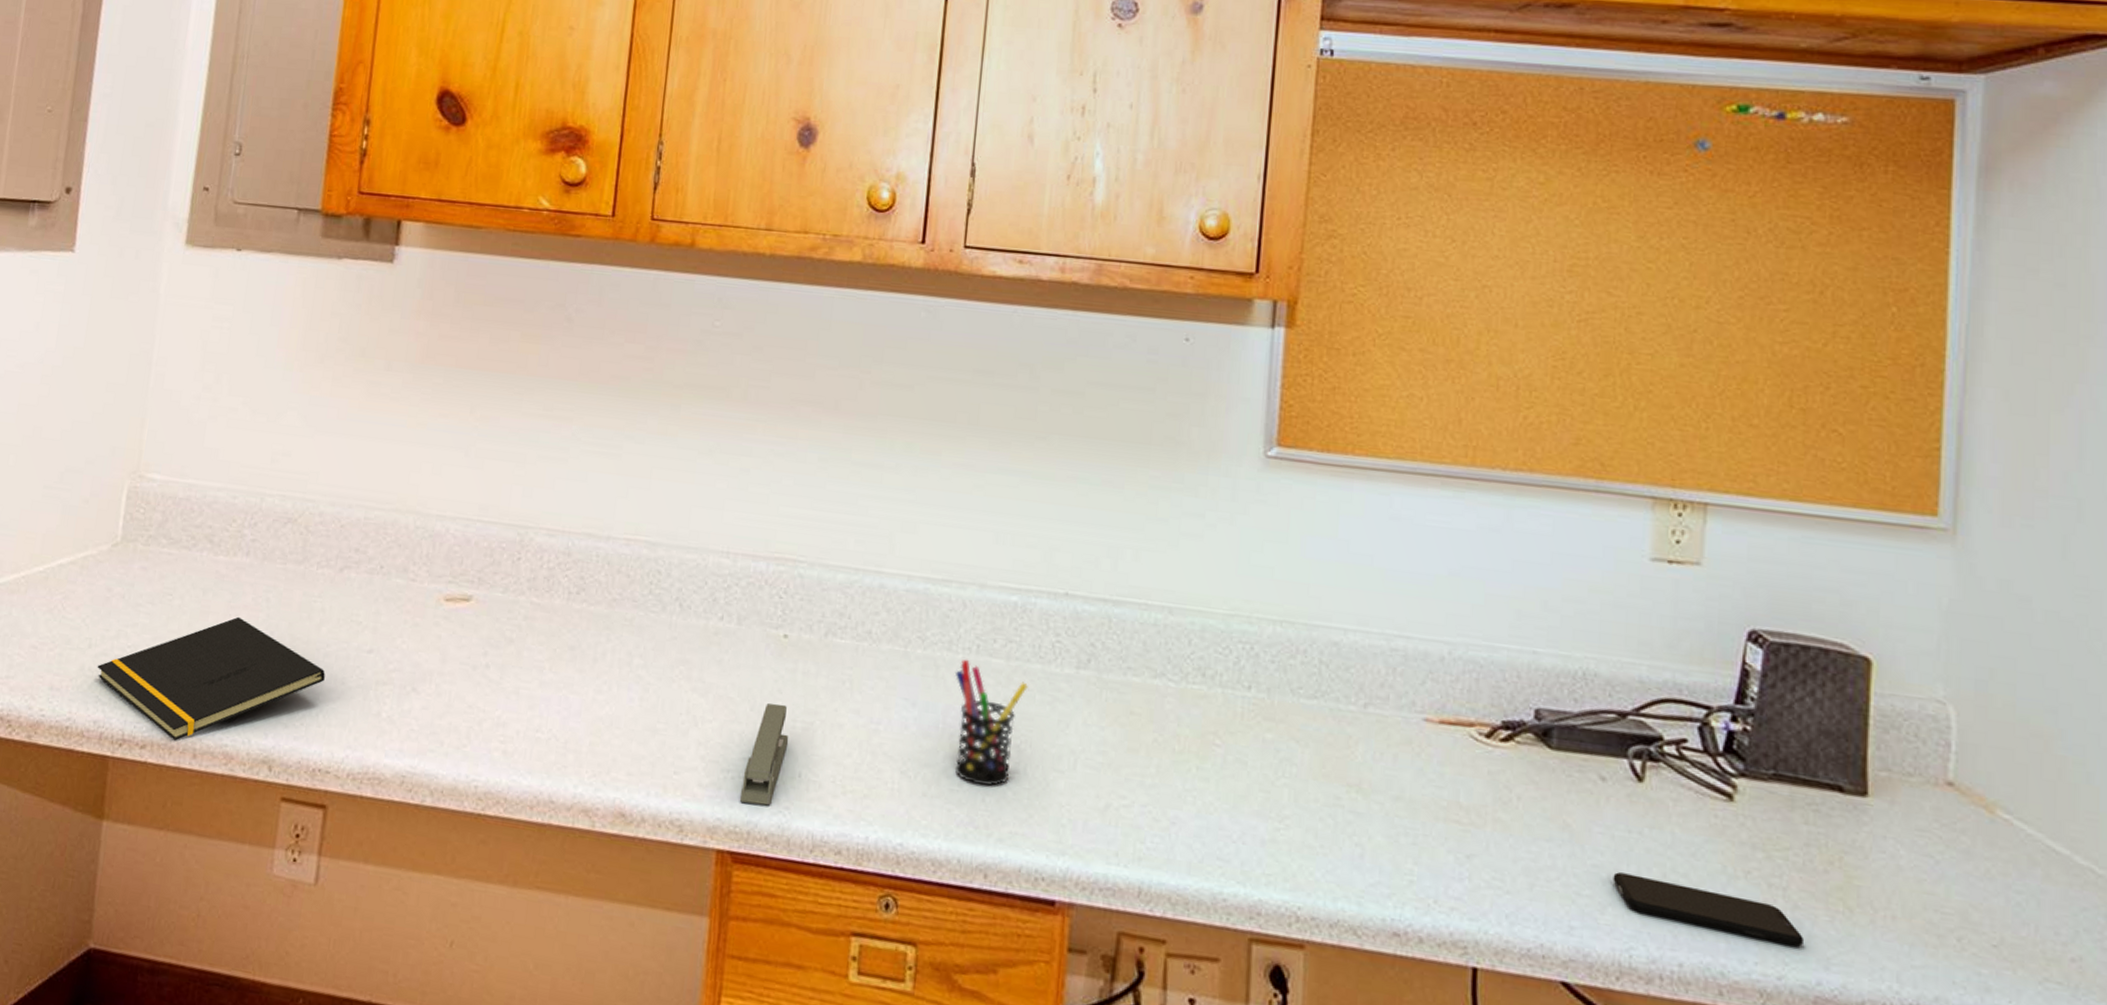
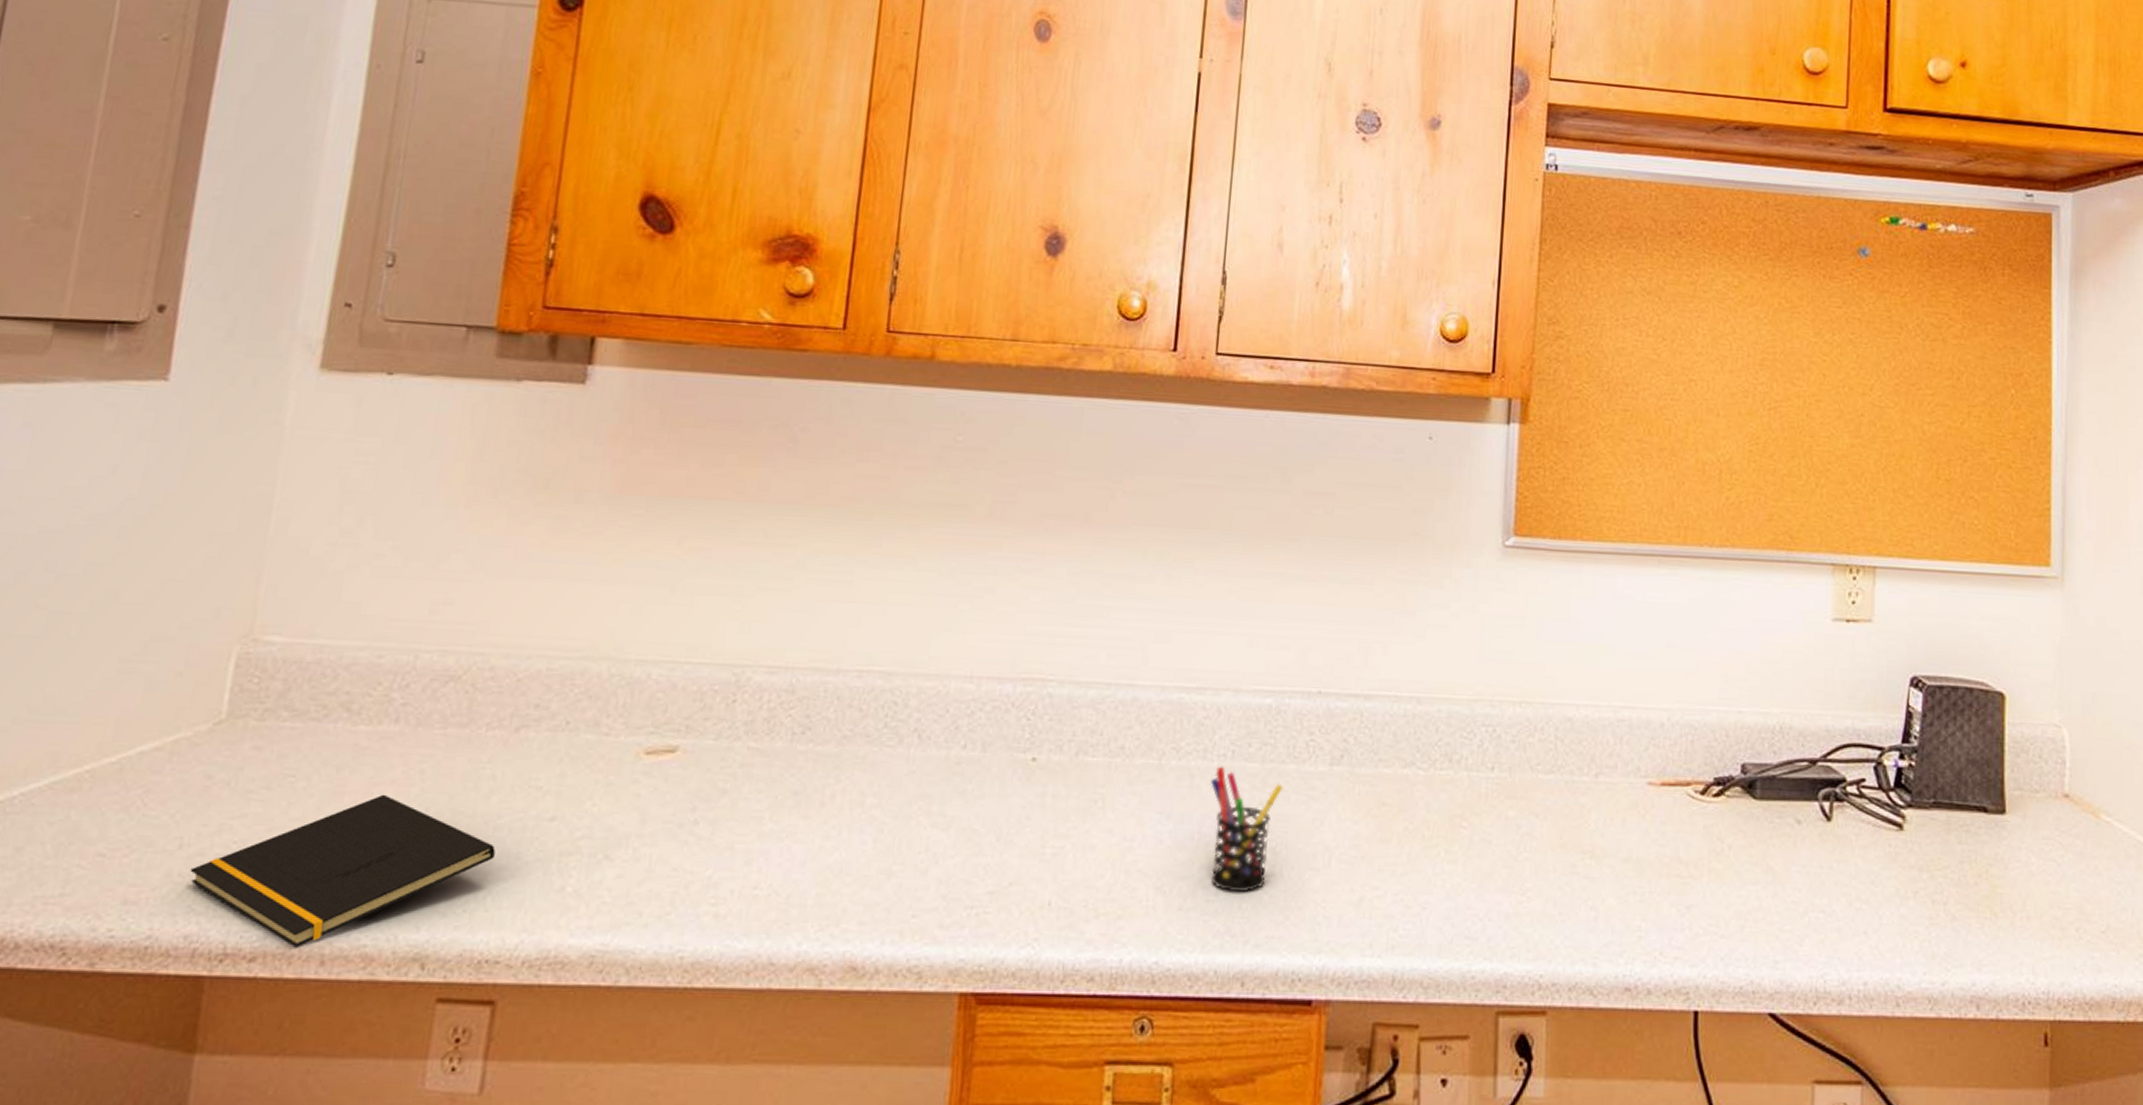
stapler: present [740,703,789,806] -> none [985,831,1038,940]
smartphone: present [1613,872,1803,947] -> none [1809,906,1961,954]

